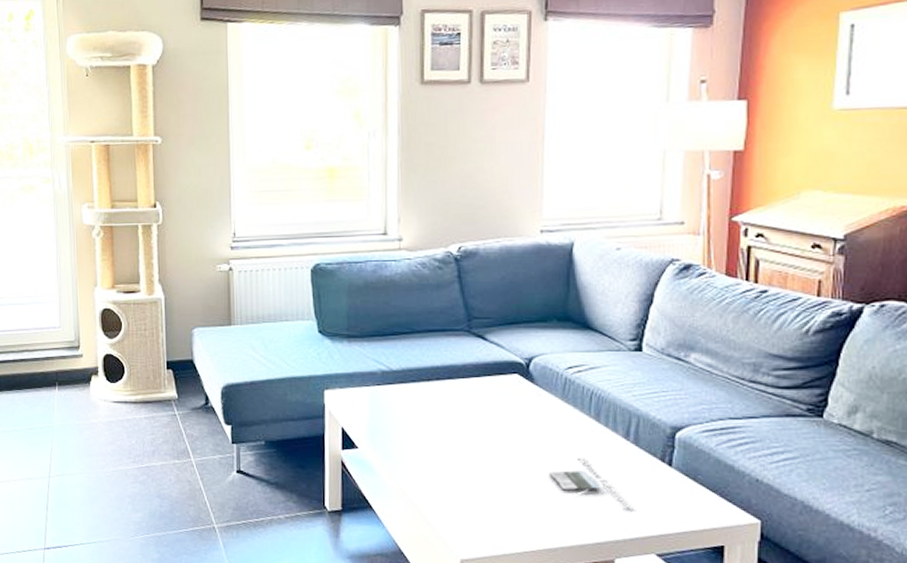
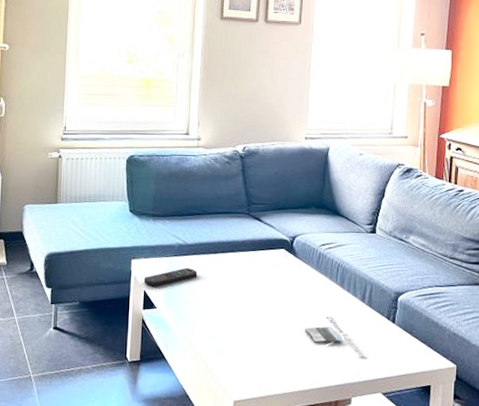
remote control: none [340,400,407,424] -> present [143,268,198,288]

